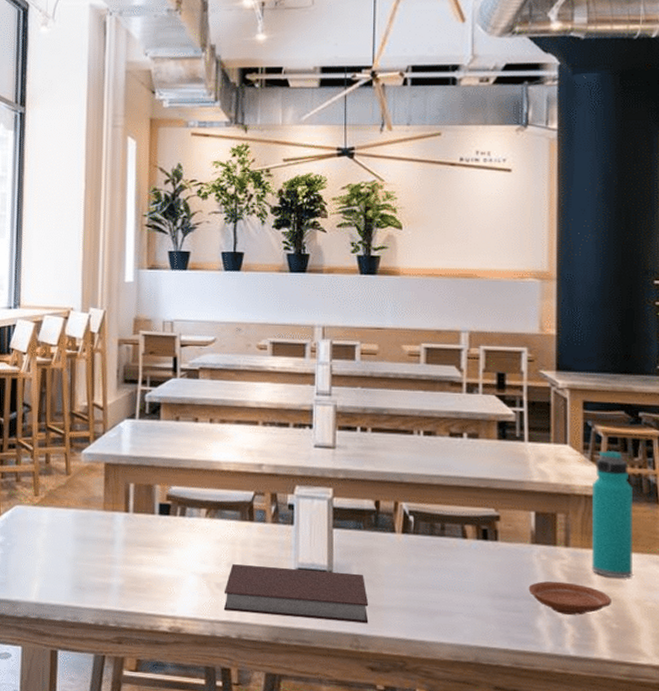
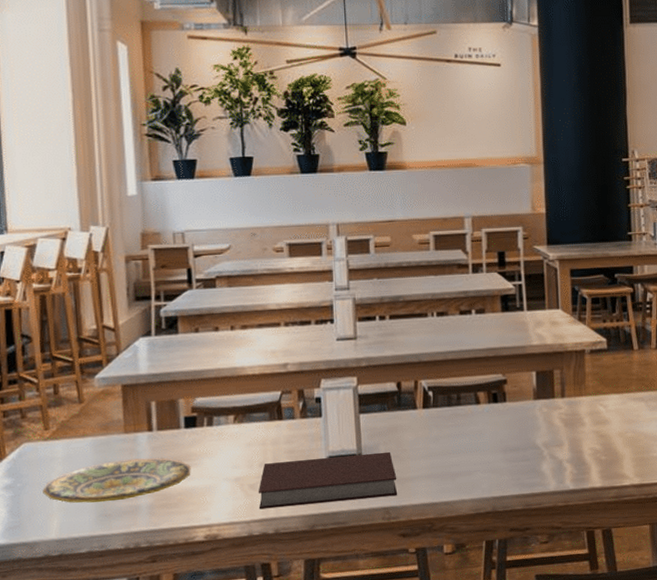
plate: none [28,535,162,576] -> present [43,458,191,503]
plate: present [528,581,611,615] -> none [533,427,600,456]
water bottle: present [592,450,633,578] -> none [581,309,615,418]

